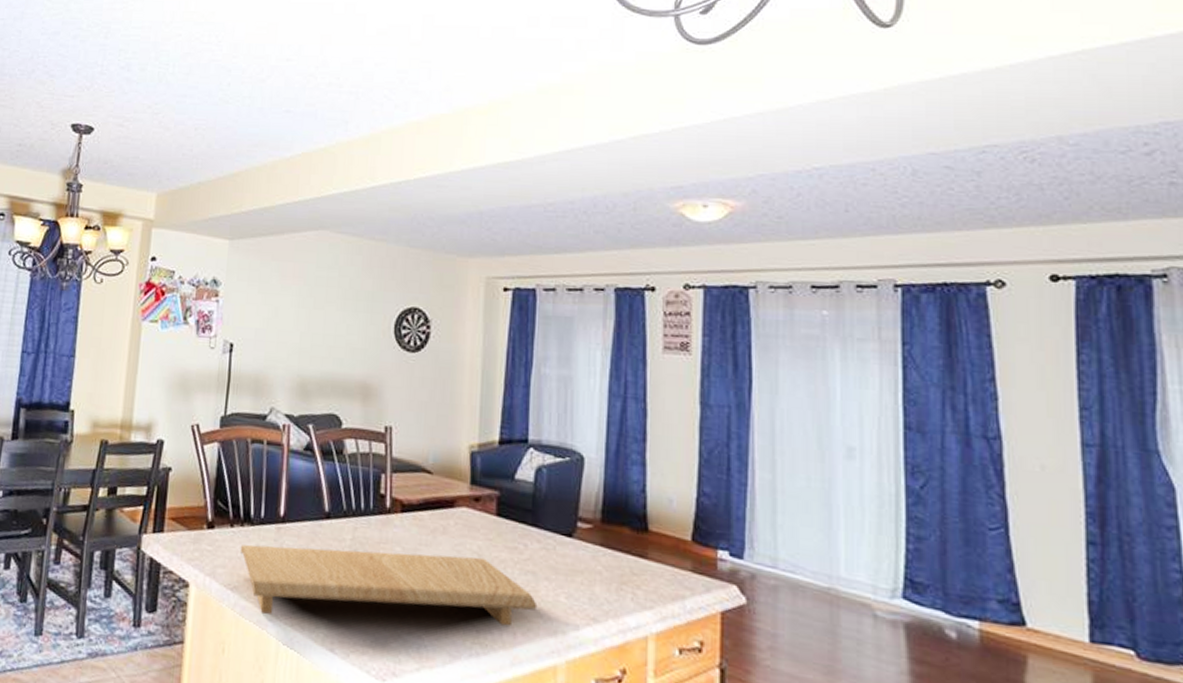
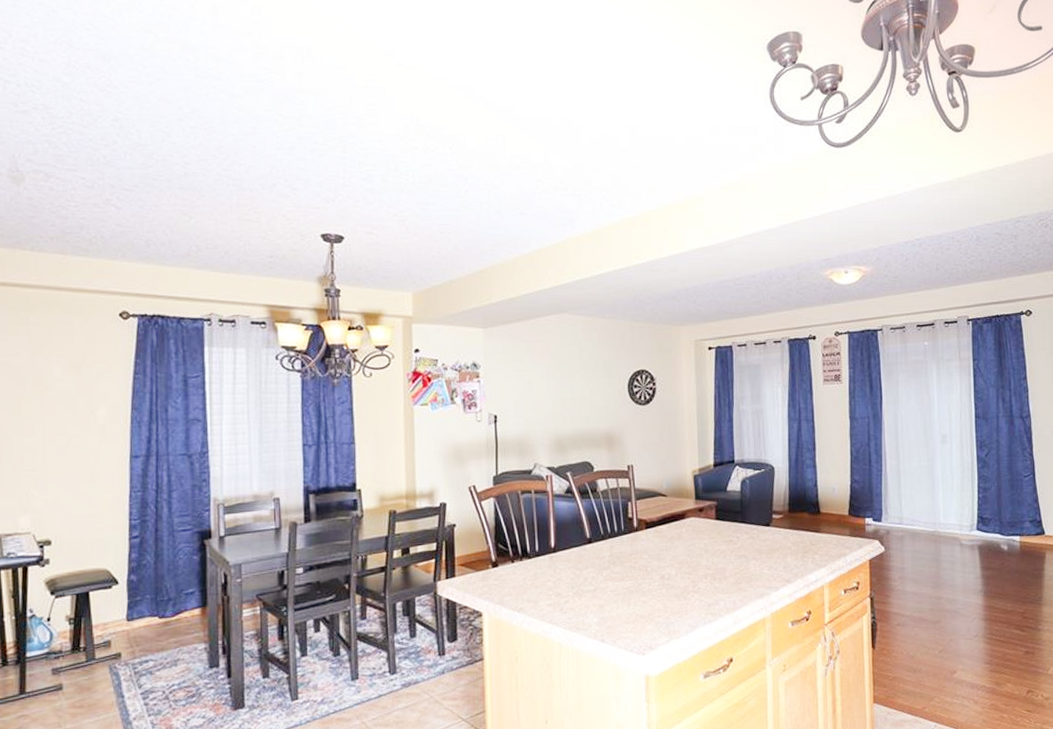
cutting board: present [240,544,538,626] -> none [521,552,749,624]

